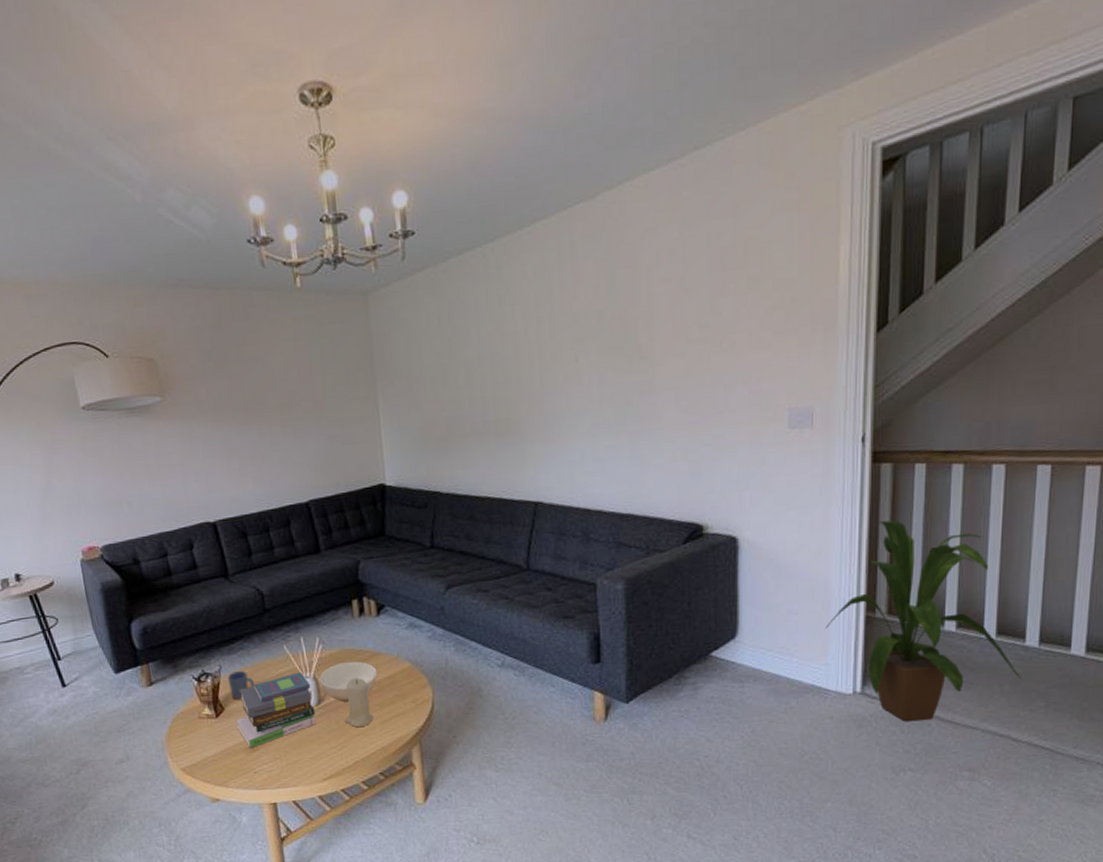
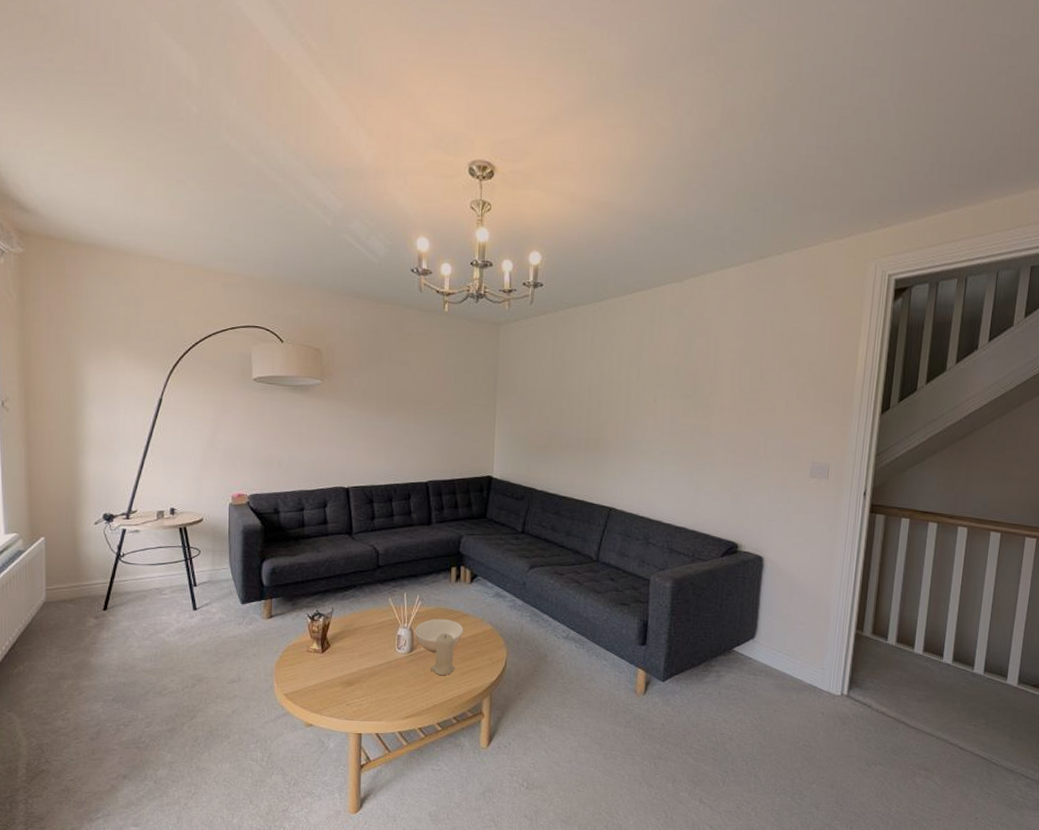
mug: present [228,671,255,700] -> none [337,615,360,639]
books: present [235,672,316,748] -> none [338,622,407,682]
house plant: present [825,520,1022,722] -> none [824,559,969,724]

